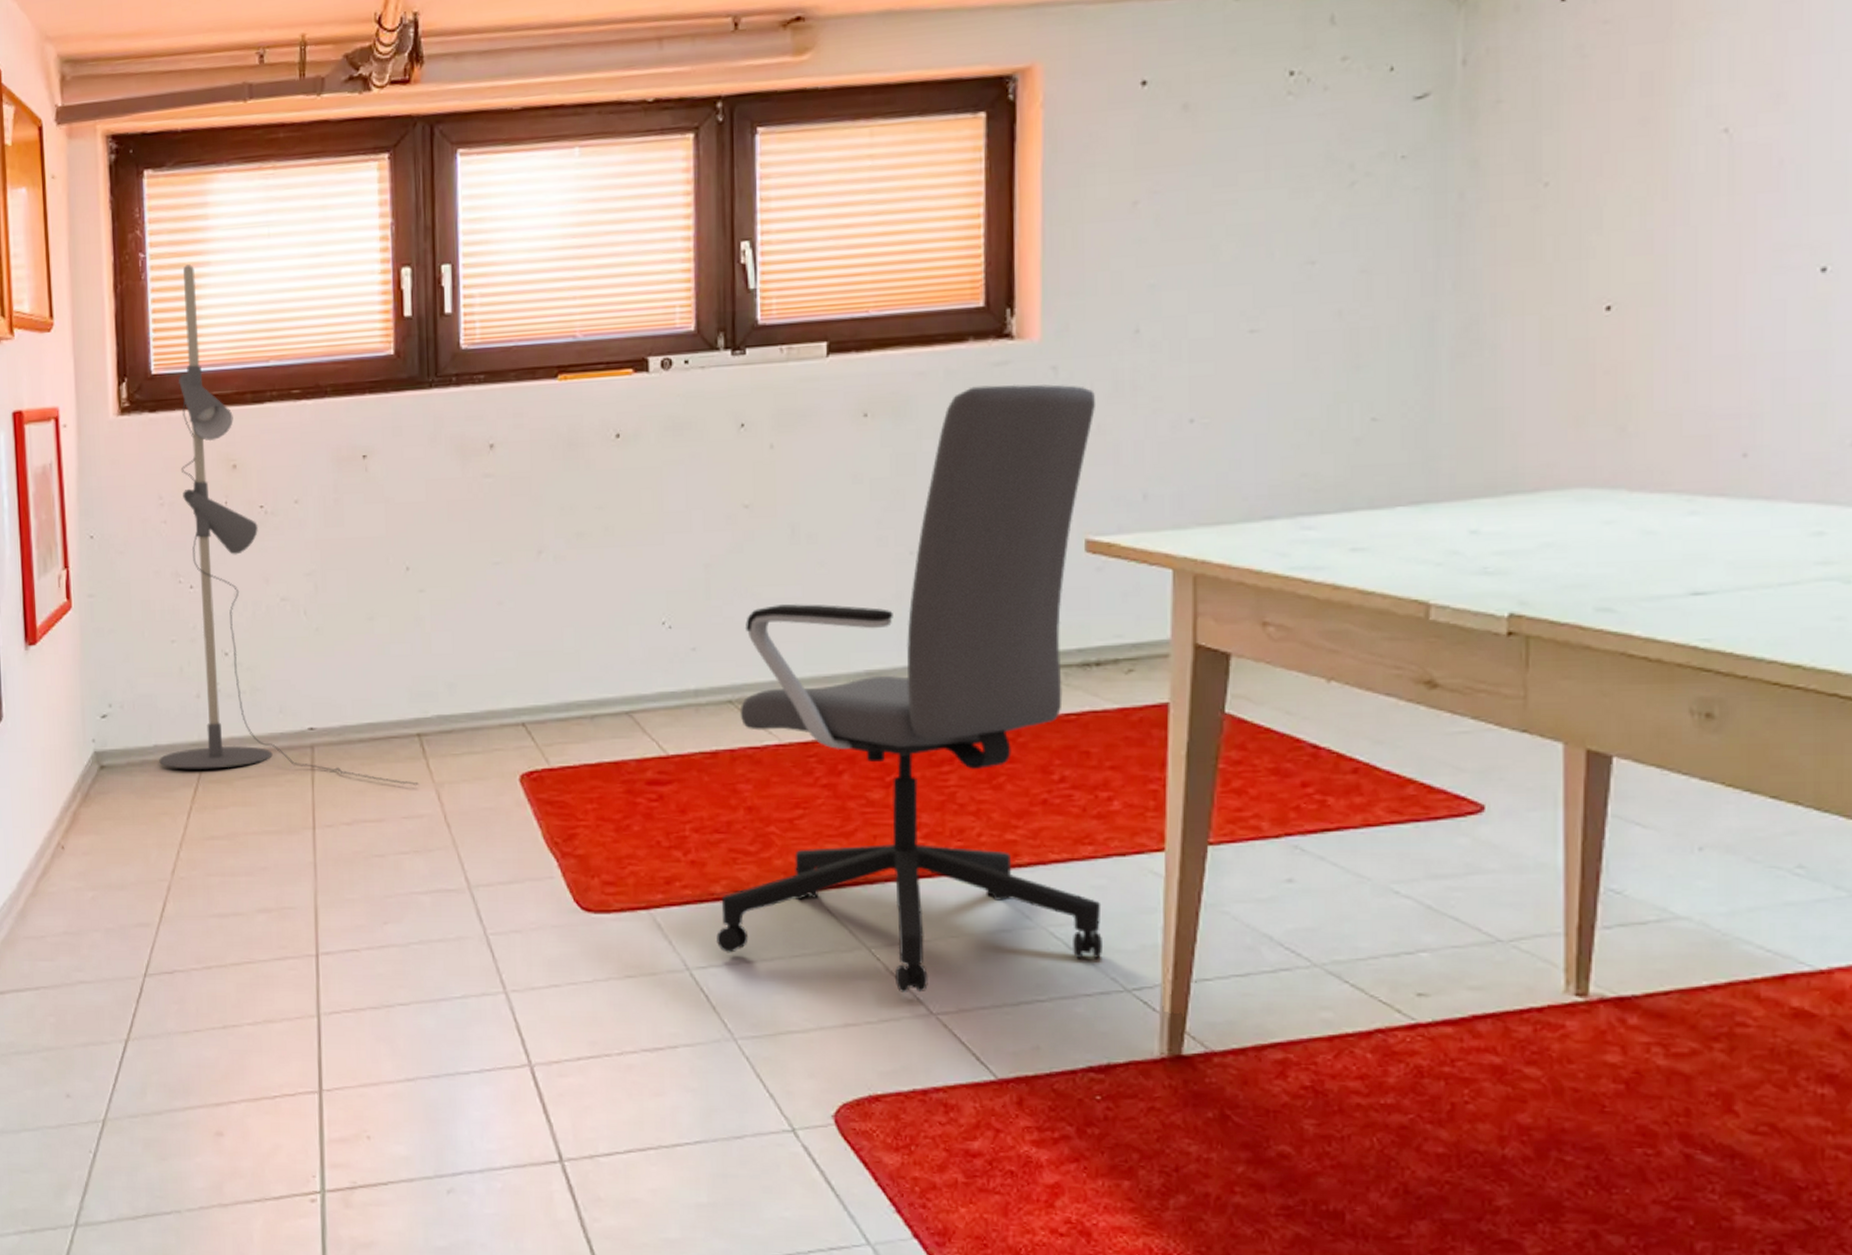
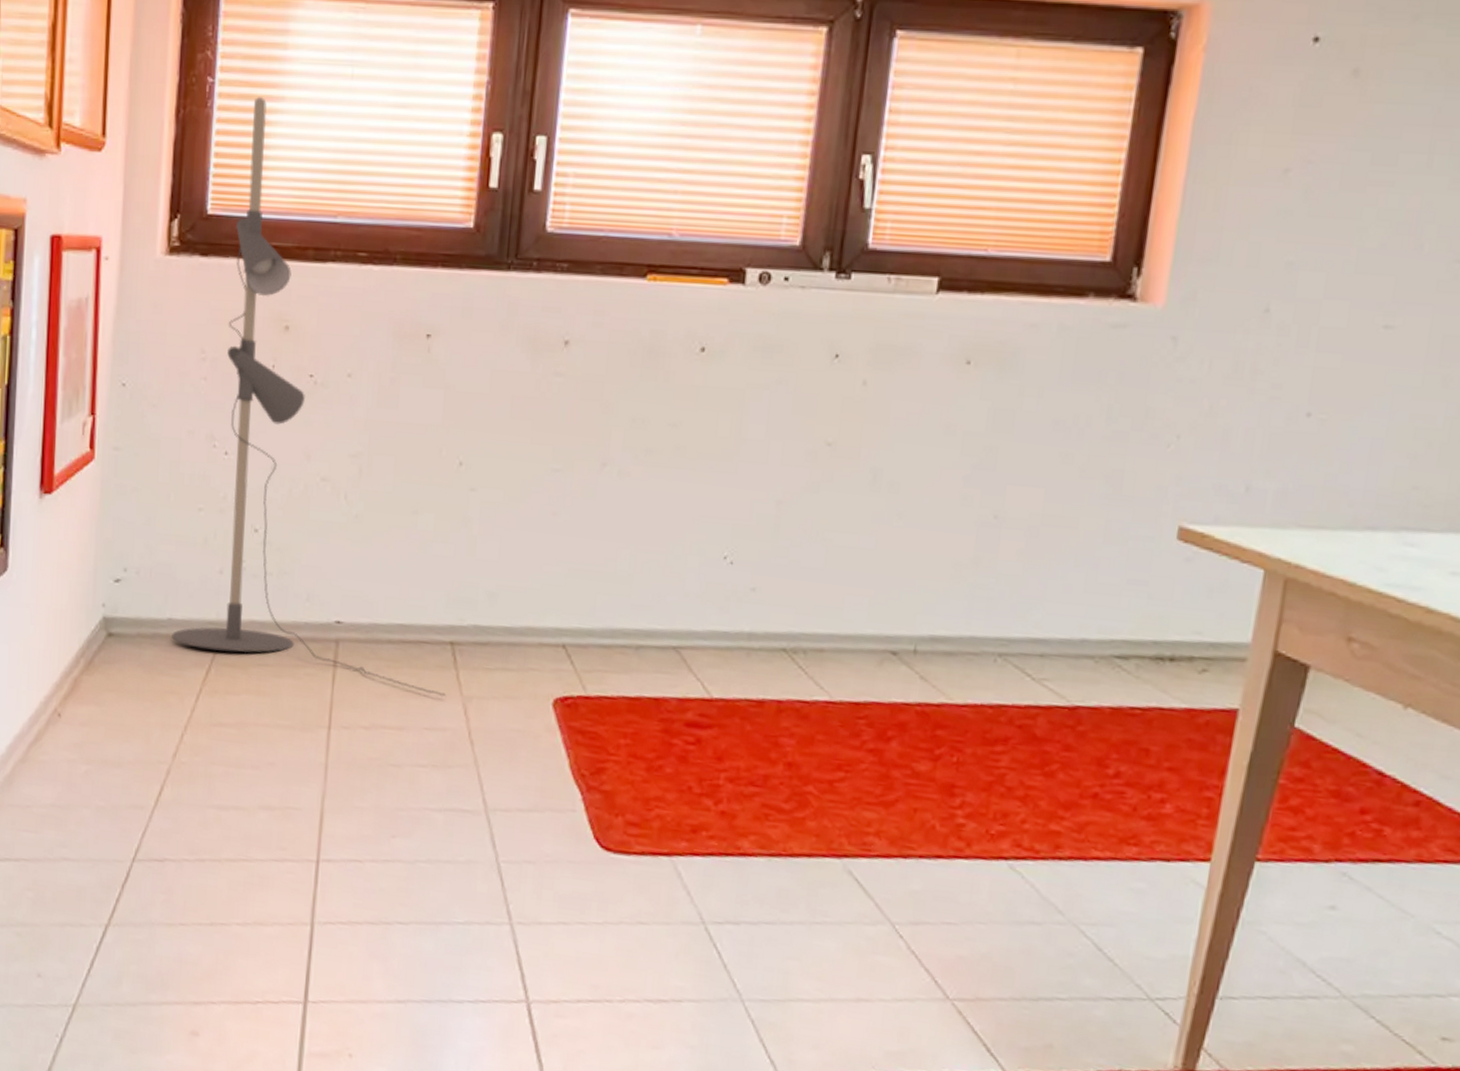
office chair: present [716,384,1102,994] -> none [737,346,1213,976]

